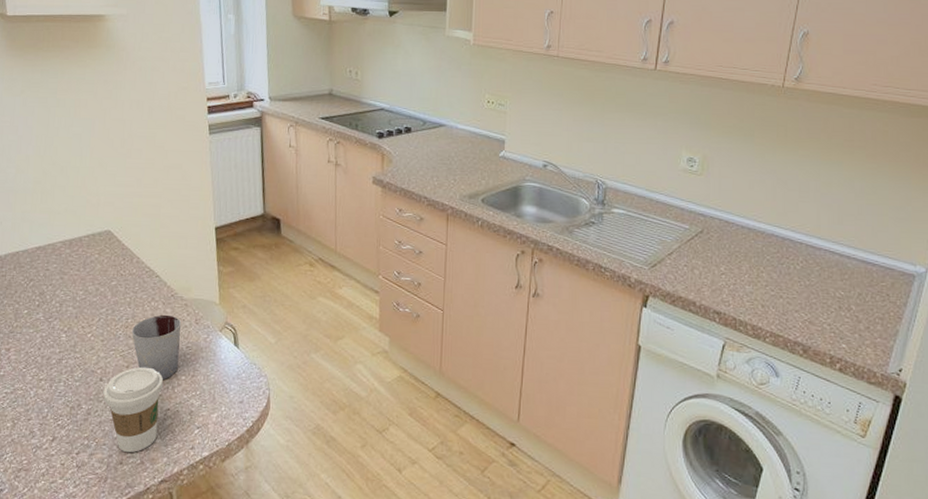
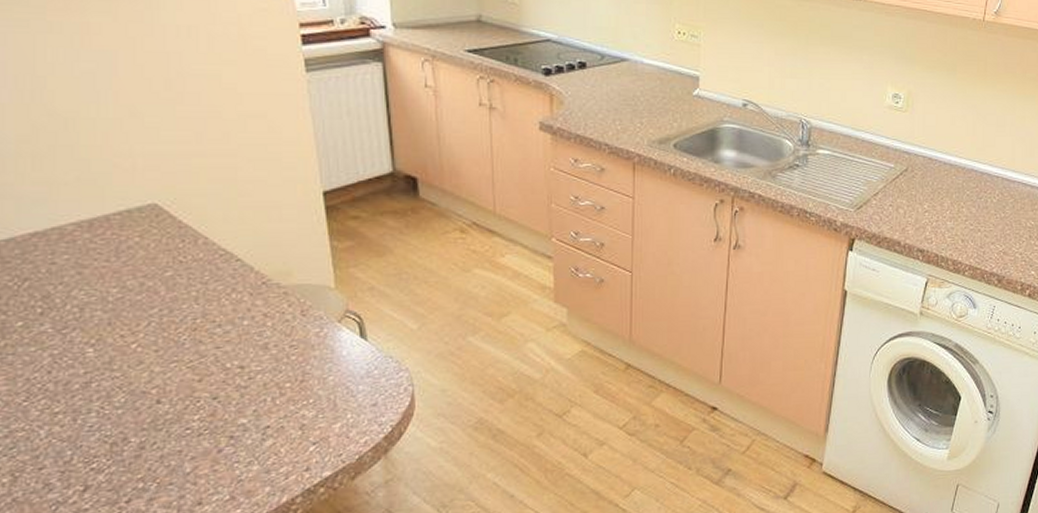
coffee cup: present [103,366,164,453] -> none [163,377,258,490]
cup: present [131,314,182,380] -> none [202,308,281,391]

